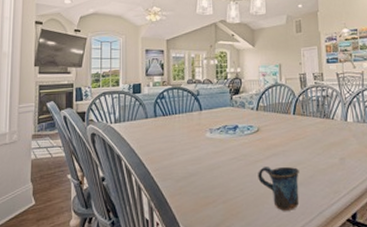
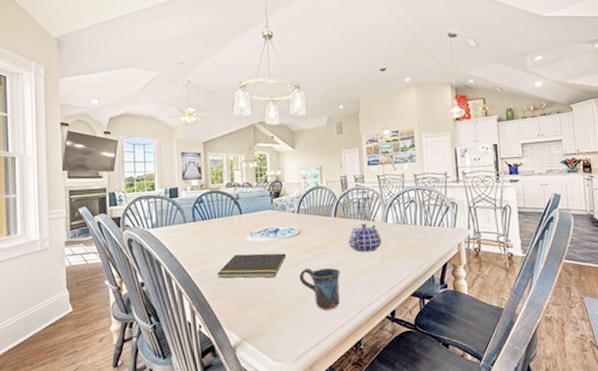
notepad: none [176,150,246,176] -> present [217,253,287,278]
teapot: none [307,121,341,151] -> present [348,223,382,252]

